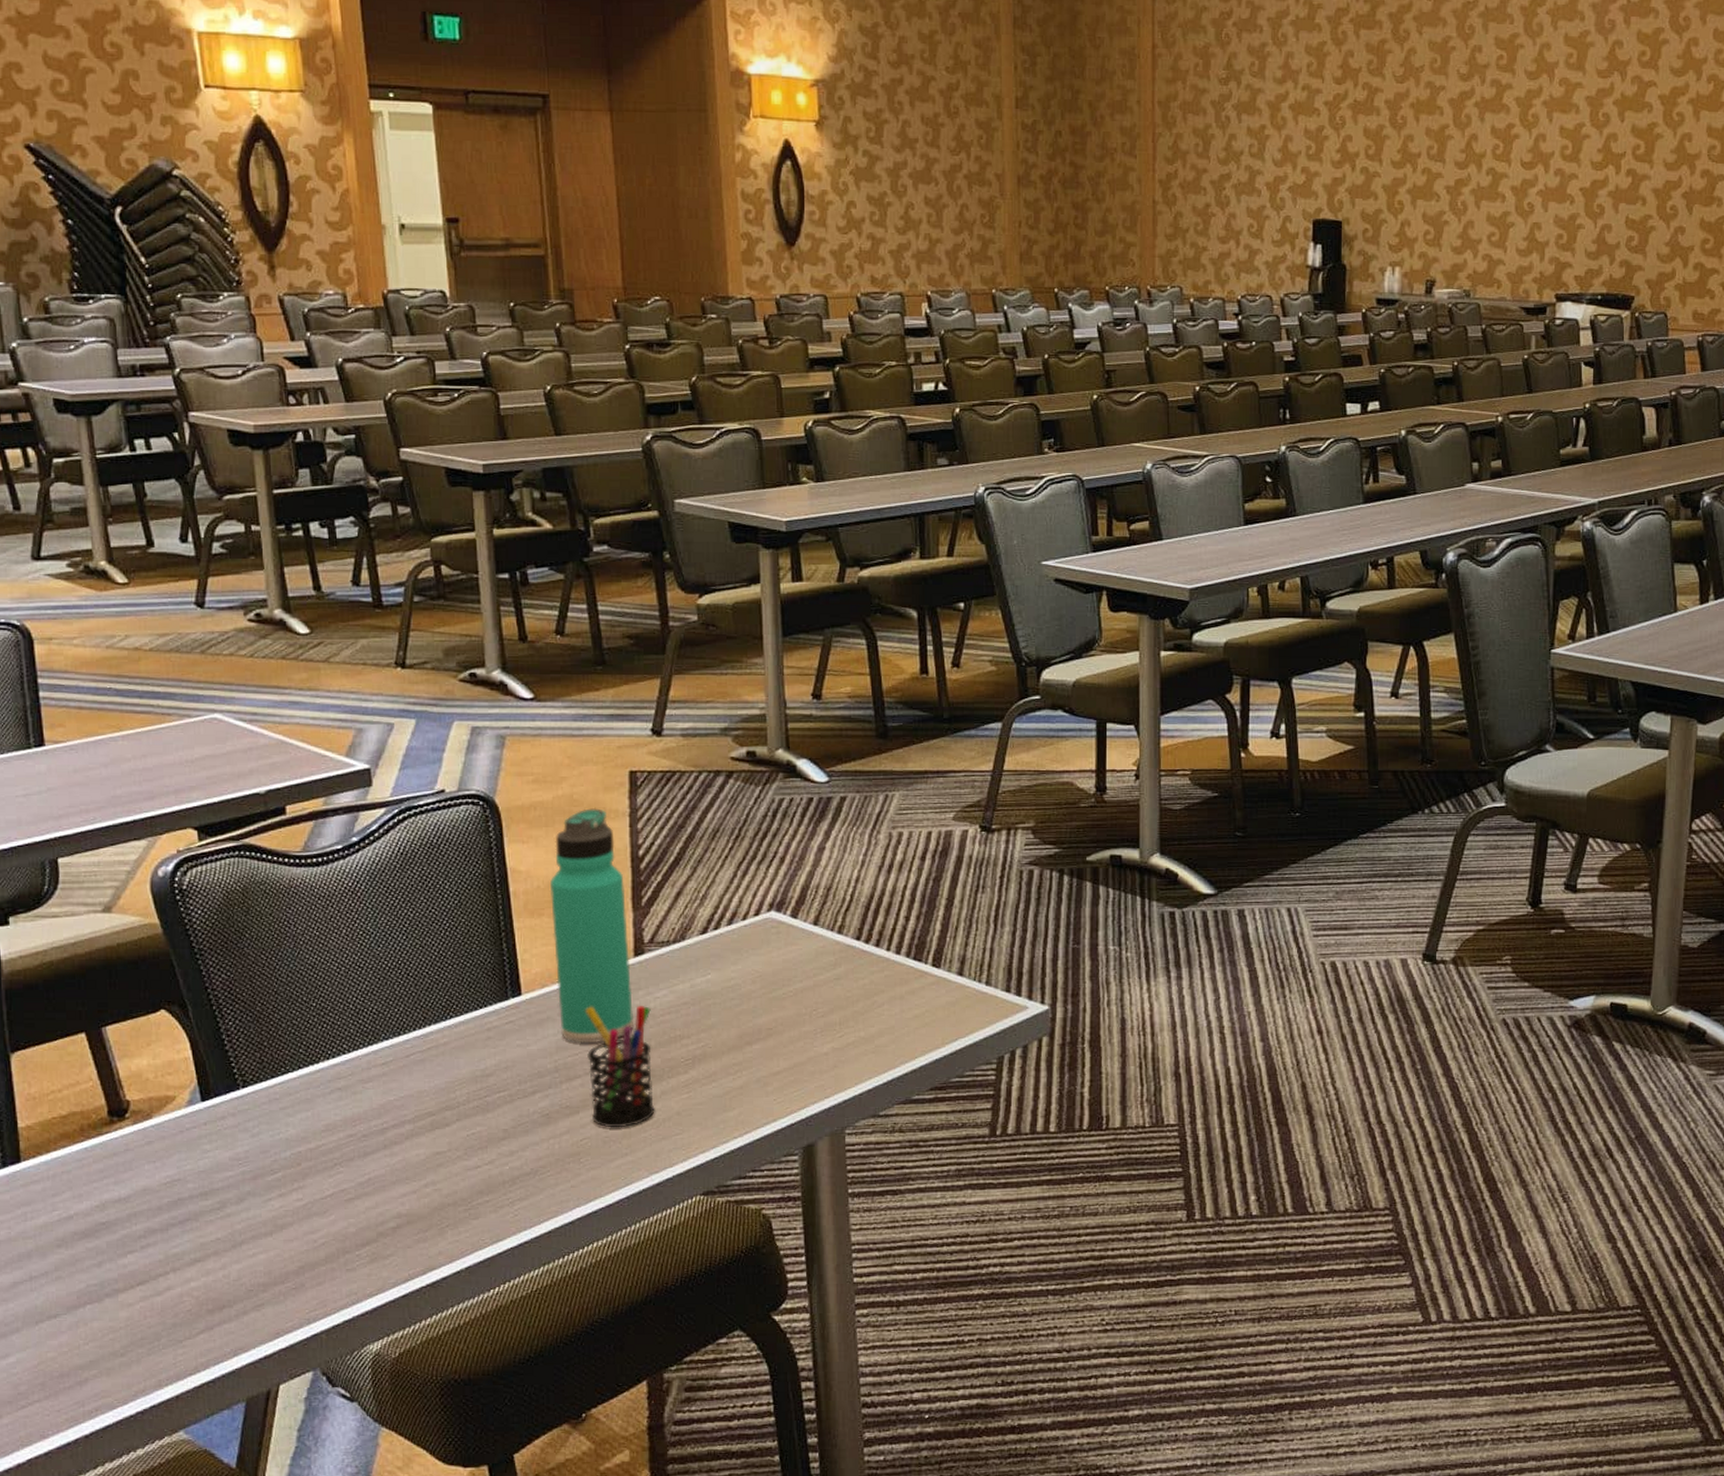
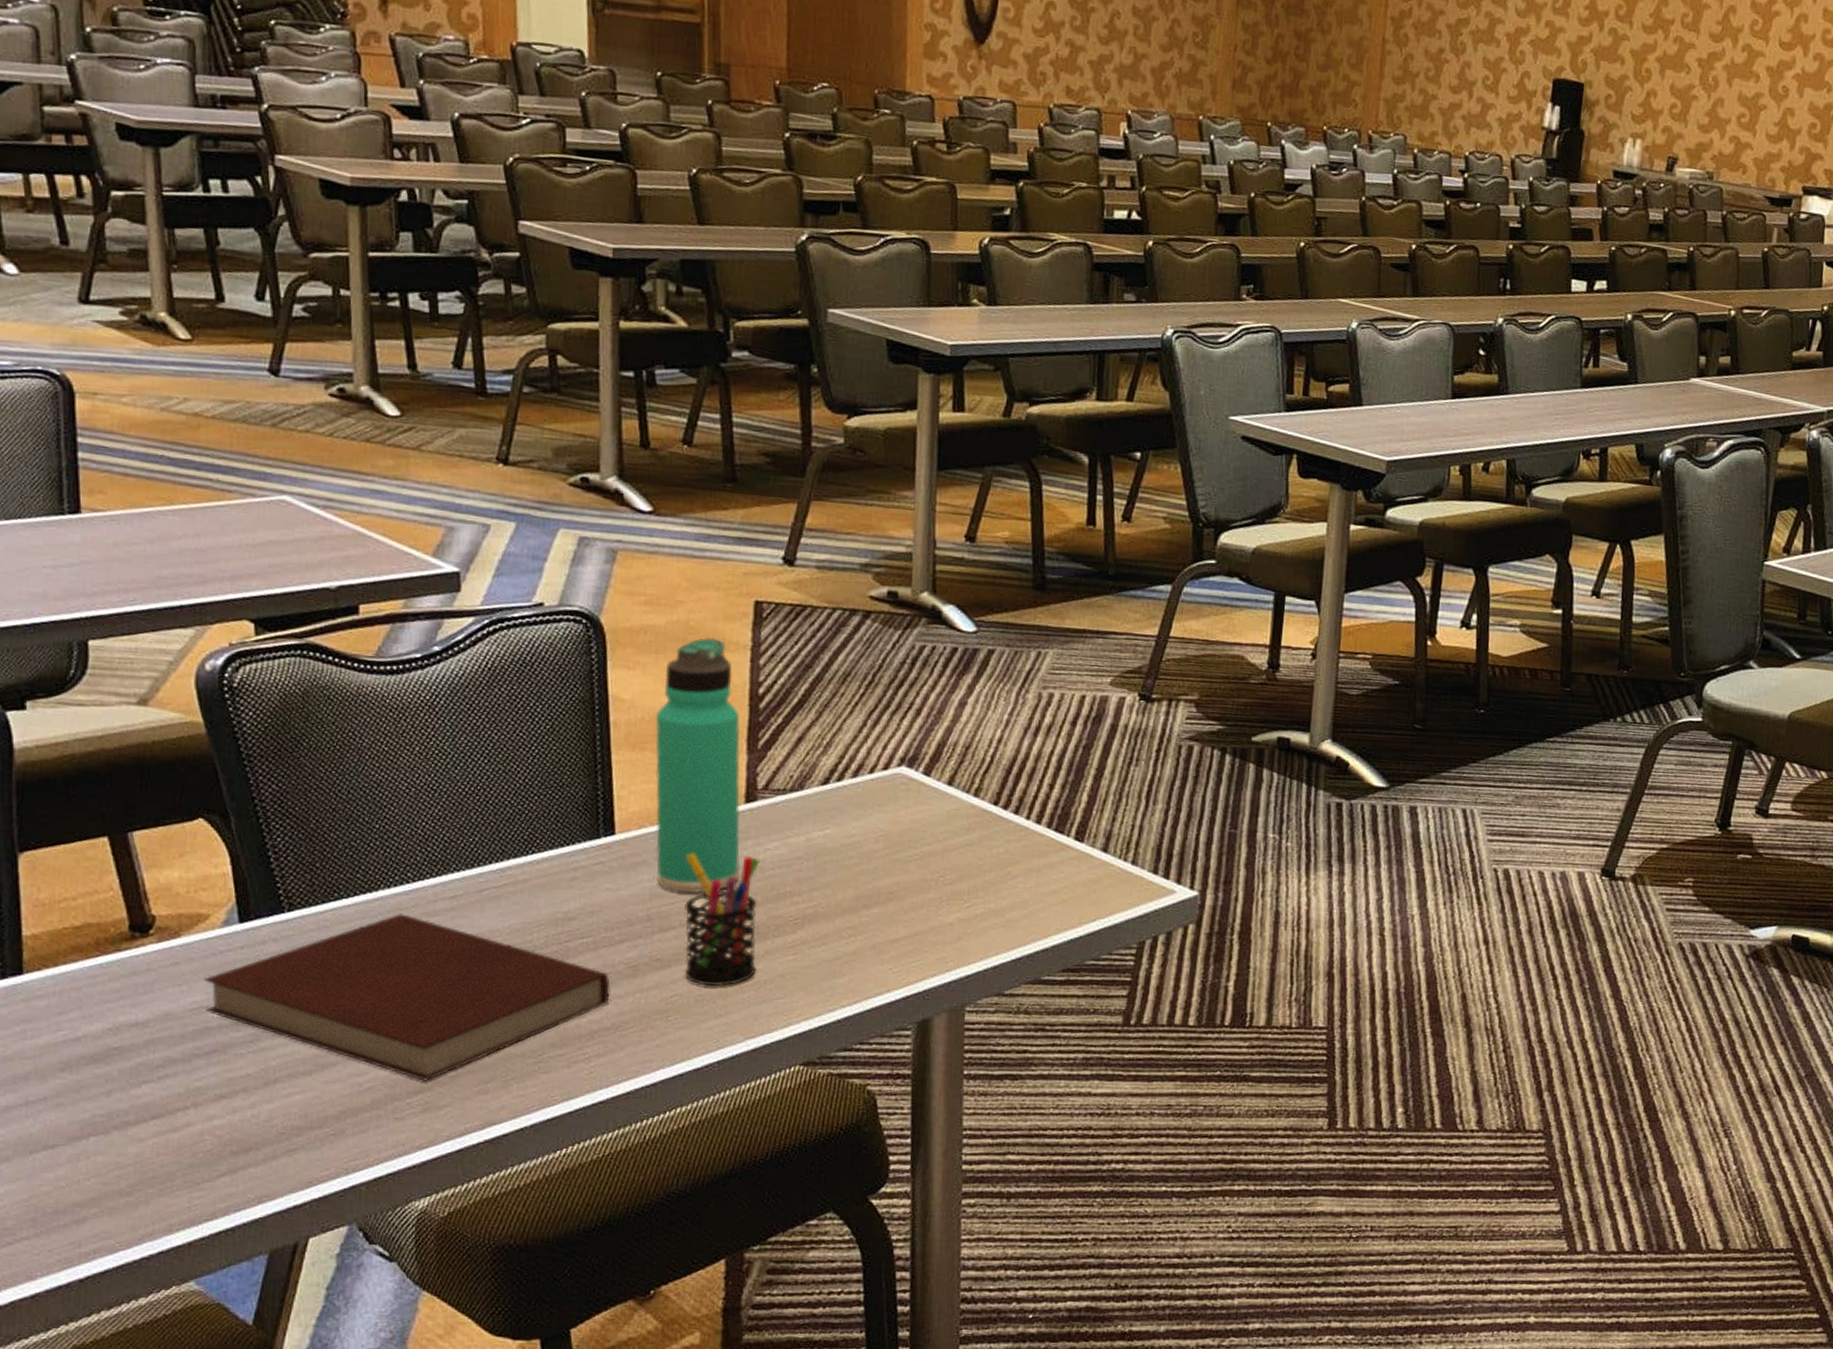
notebook: none [174,1082,528,1234] -> present [203,913,611,1081]

